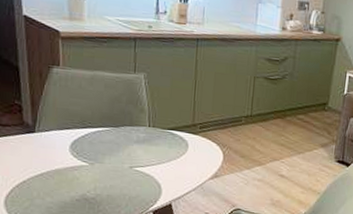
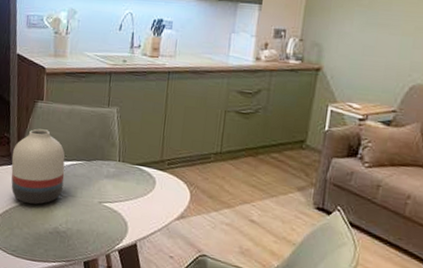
vase: none [25,95,90,174] -> present [11,128,65,205]

